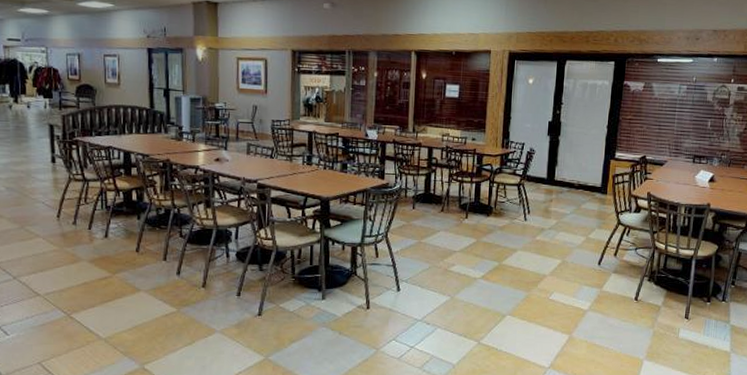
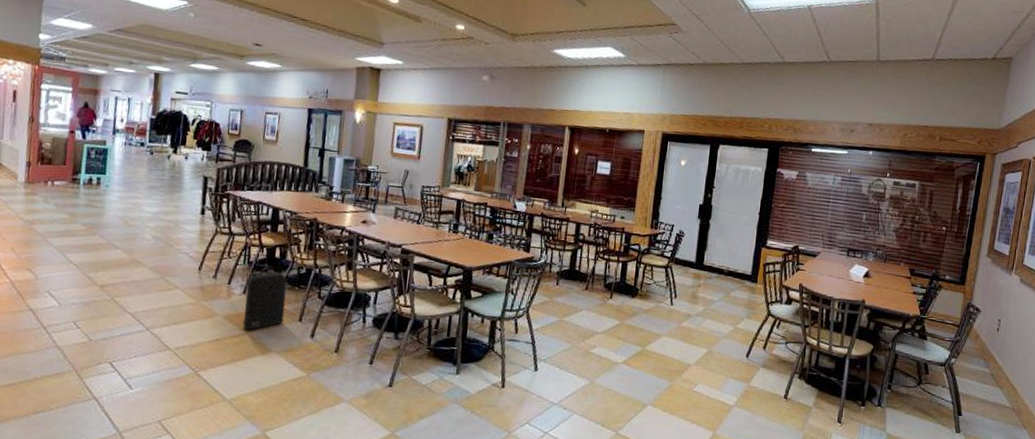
backpack: none [108,210,149,273] -> present [242,267,288,331]

